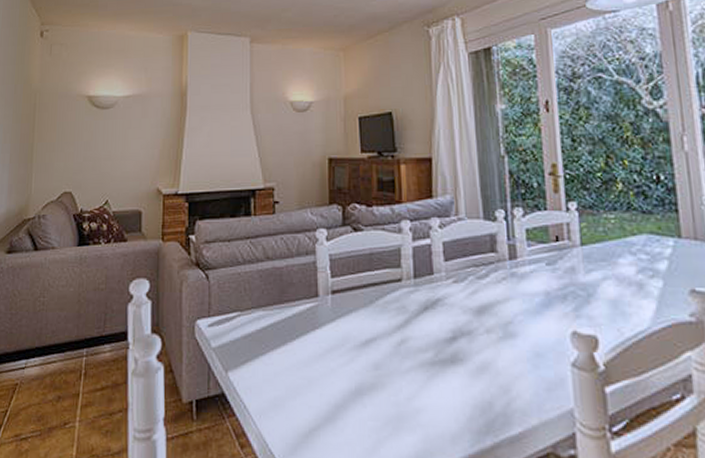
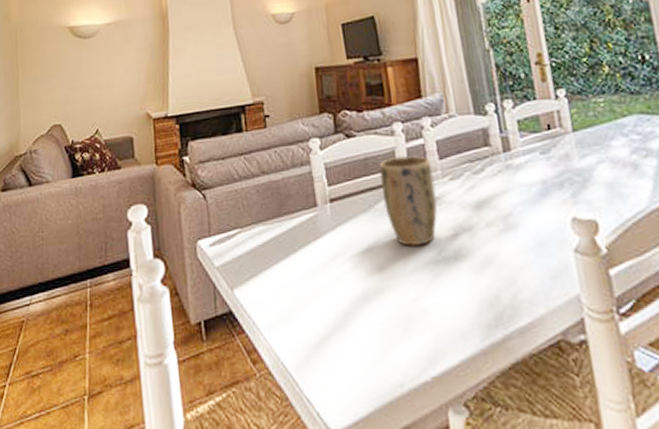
plant pot: none [383,254,439,345] -> present [379,155,438,246]

